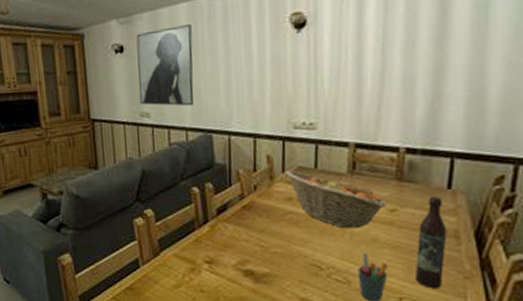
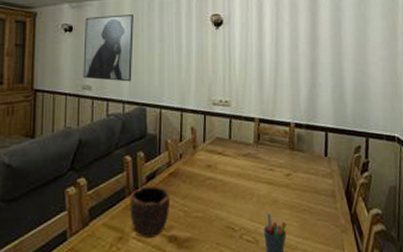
bowl: none [200,218,245,271] -> present [130,185,171,238]
fruit basket: present [286,170,388,228] -> none [206,140,284,191]
wine bottle: present [414,196,447,288] -> none [306,163,327,242]

